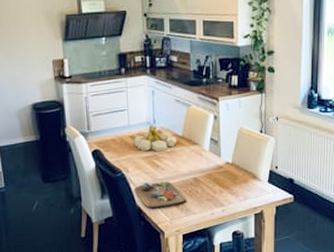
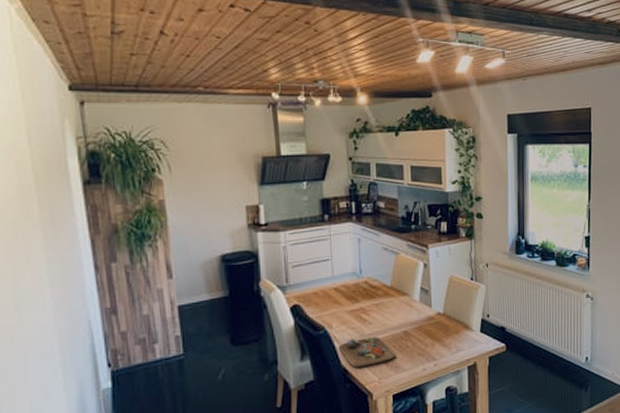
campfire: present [133,125,177,153] -> none [337,276,386,305]

